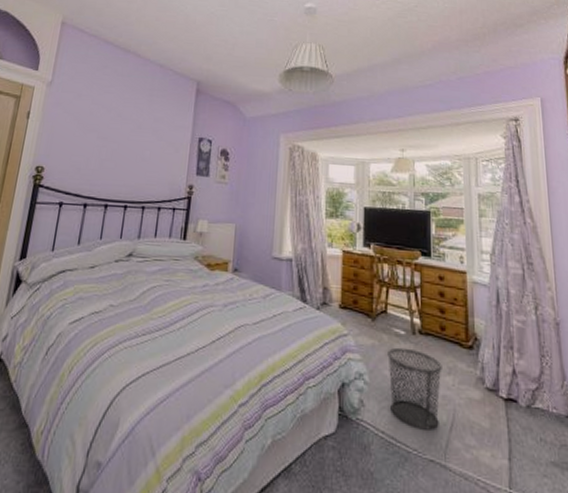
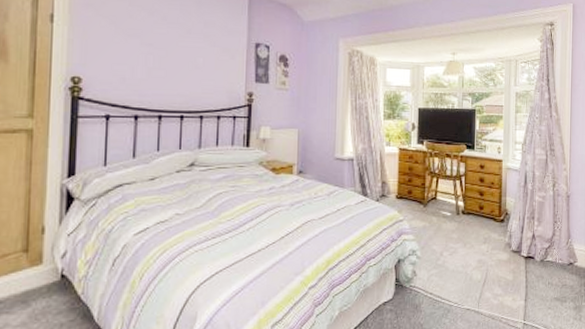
waste bin: present [387,347,442,430] -> none [436,226,479,288]

